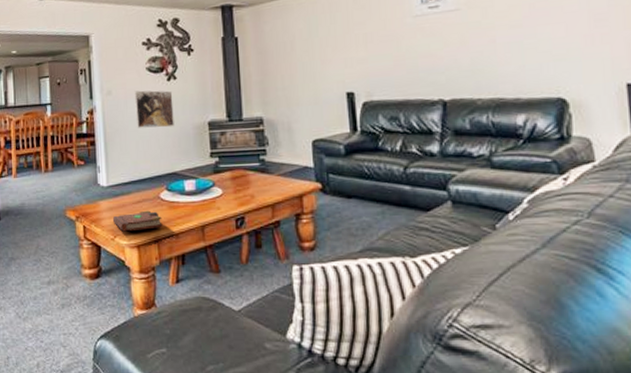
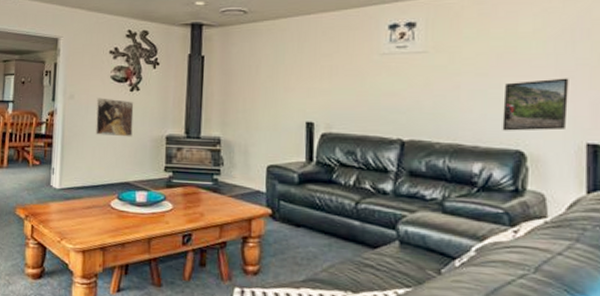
book: present [112,210,163,232] -> none [61,216,110,236]
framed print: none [540,20,605,80] -> present [502,78,569,131]

